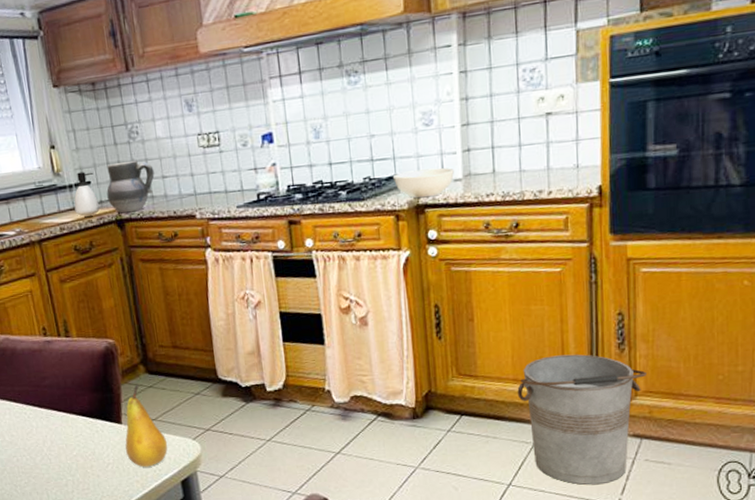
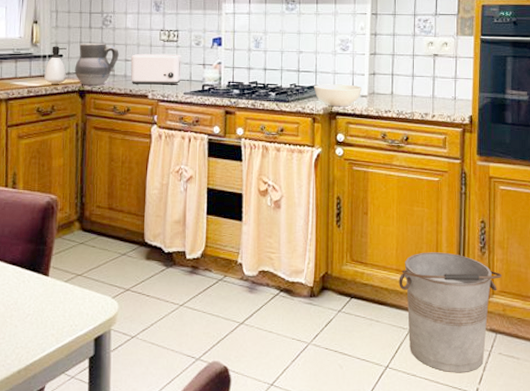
fruit: present [125,384,168,467] -> none [47,239,88,321]
toaster: none [168,160,231,205] -> present [130,53,183,85]

